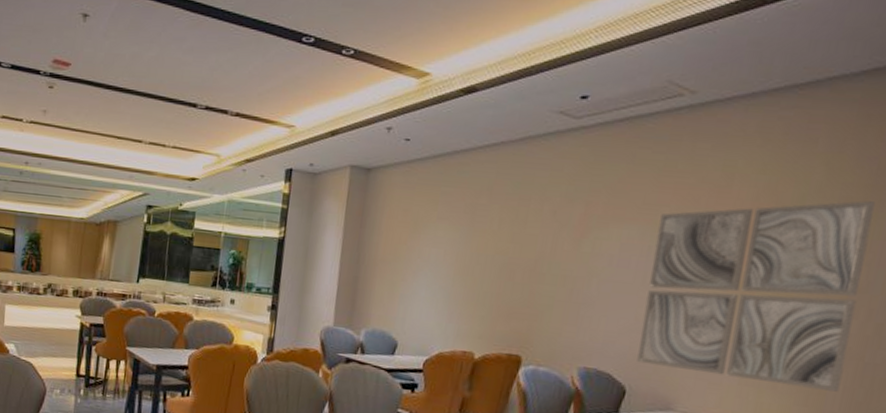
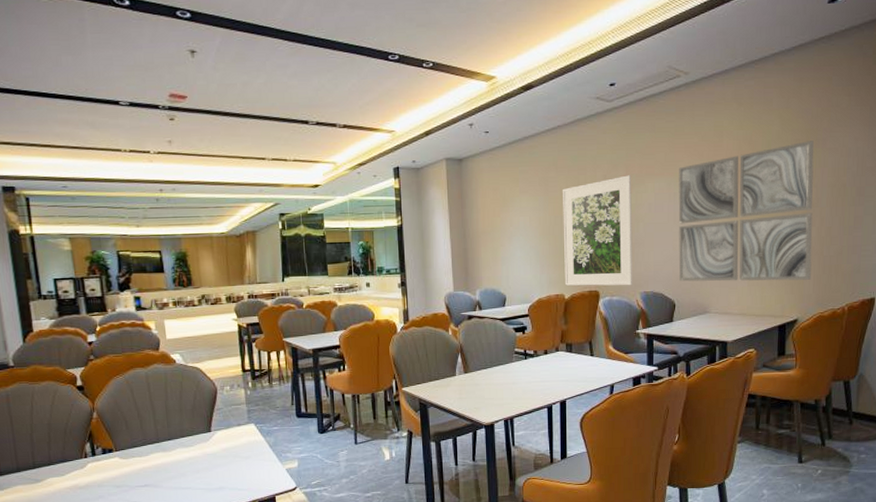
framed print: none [476,214,592,357] -> present [563,175,633,286]

